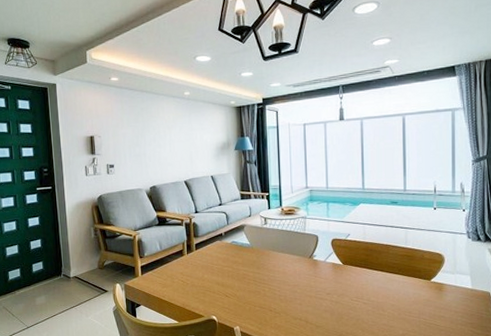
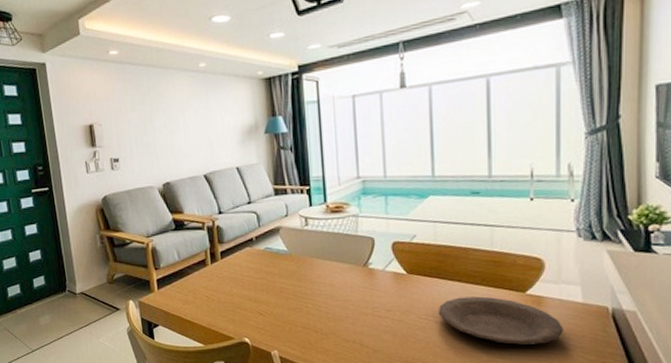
plate: none [366,283,458,321] -> present [438,296,564,345]

